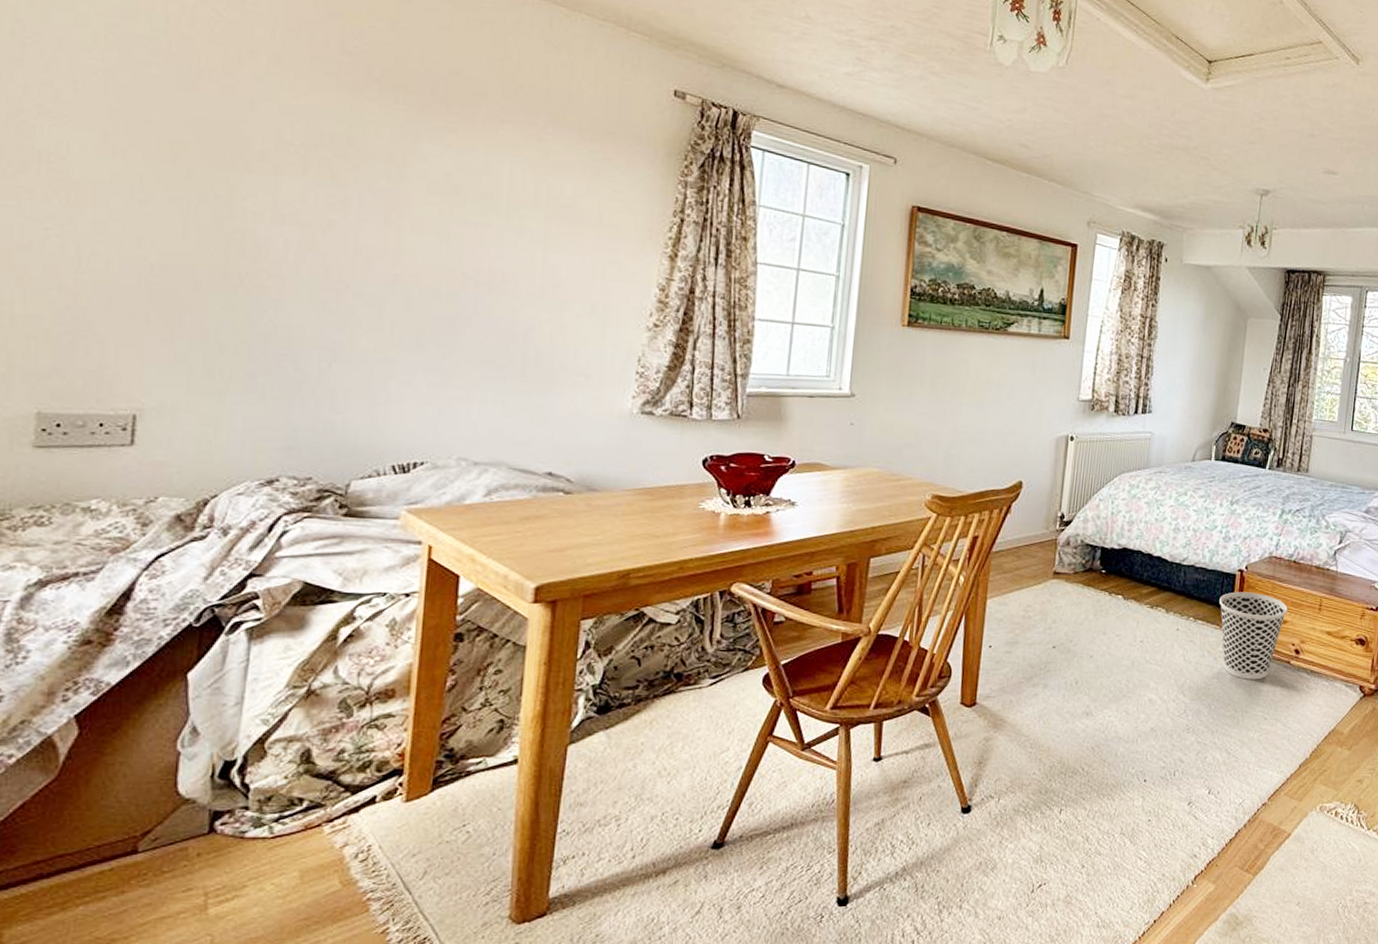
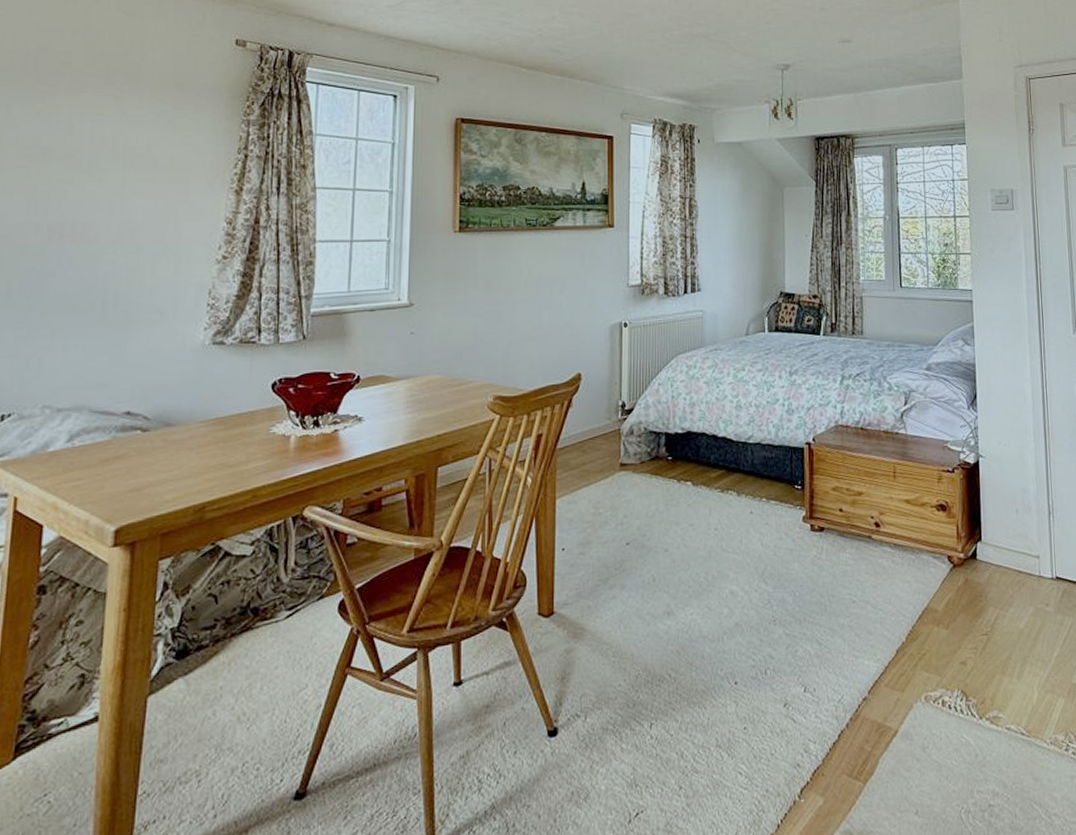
wastebasket: present [1219,592,1288,680] -> none [790,465,861,560]

